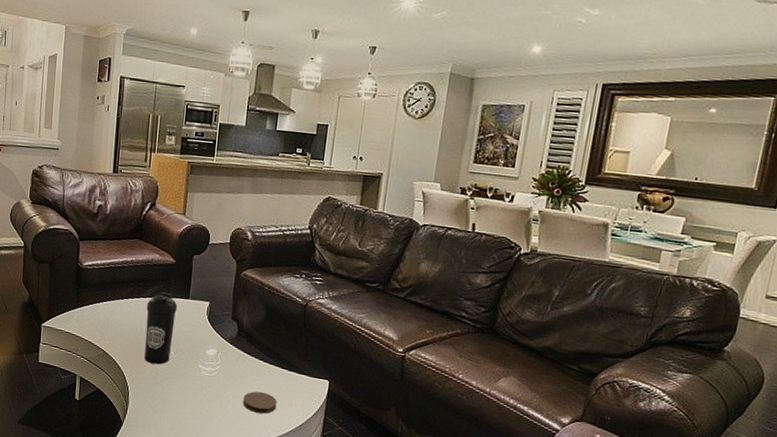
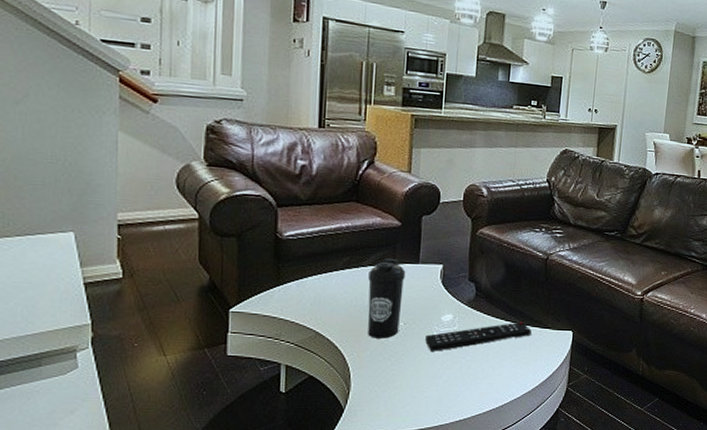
remote control: none [192,364,288,383] -> present [425,322,532,351]
coaster: present [243,391,277,414] -> none [484,351,521,374]

